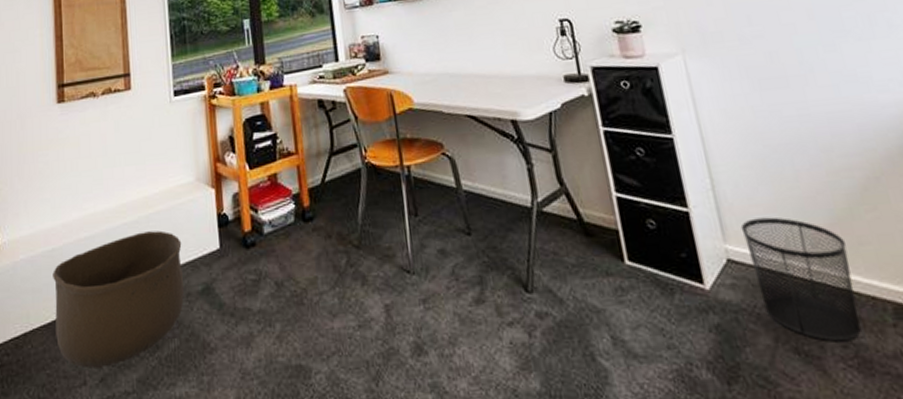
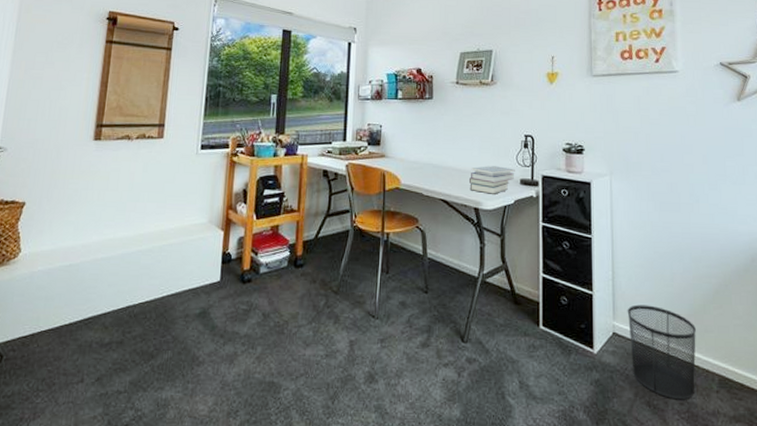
basket: present [53,230,185,369] -> none [61,259,188,369]
books: none [498,63,556,101] -> present [469,166,515,194]

